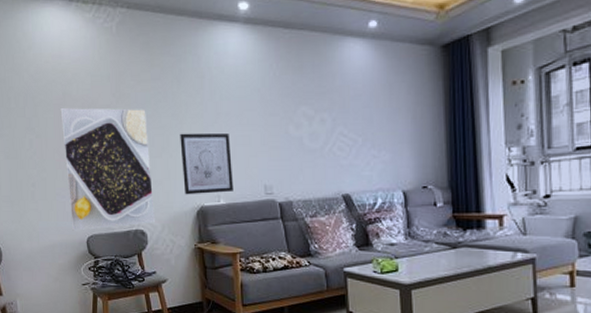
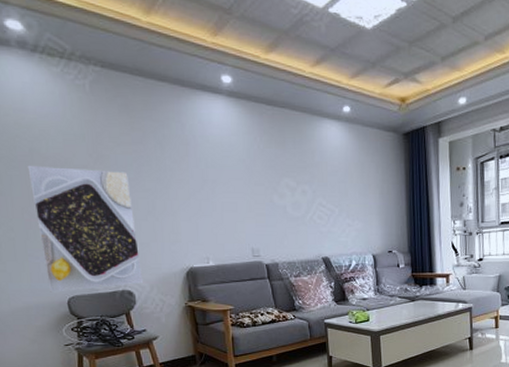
wall art: present [180,133,233,195] -> none [166,197,222,257]

